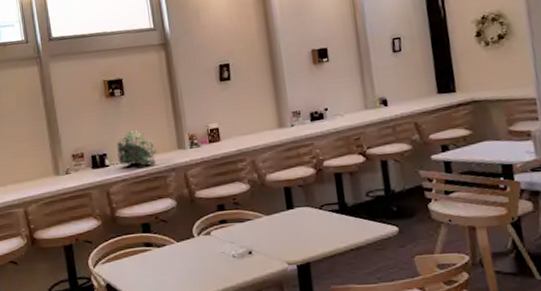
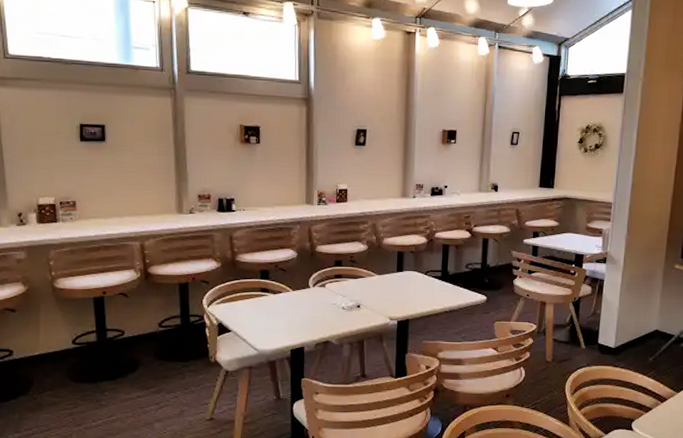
plant: present [117,130,157,166] -> none [246,179,285,216]

